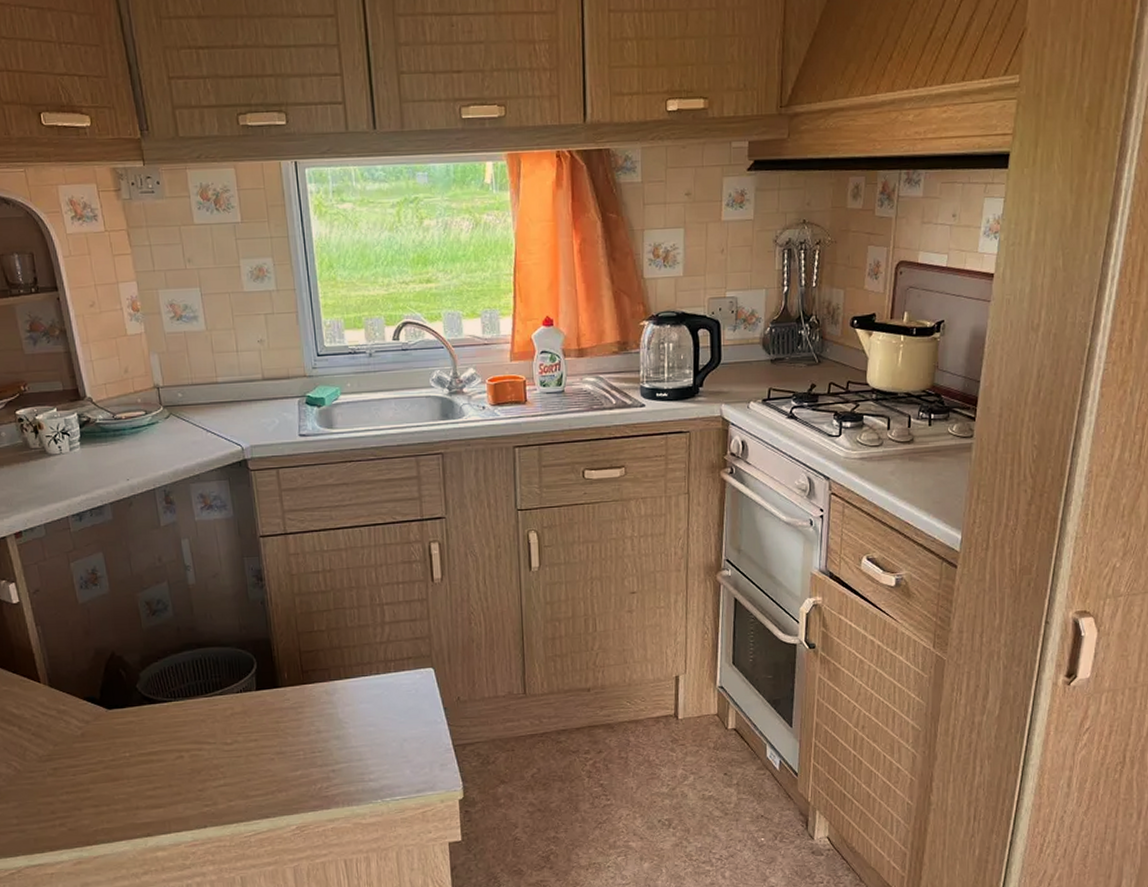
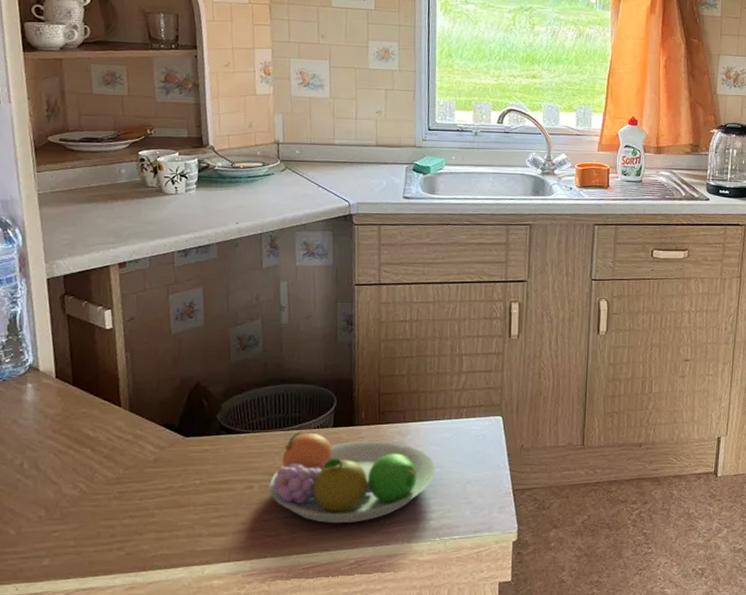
fruit bowl: none [199,696,369,790] -> present [269,431,436,524]

